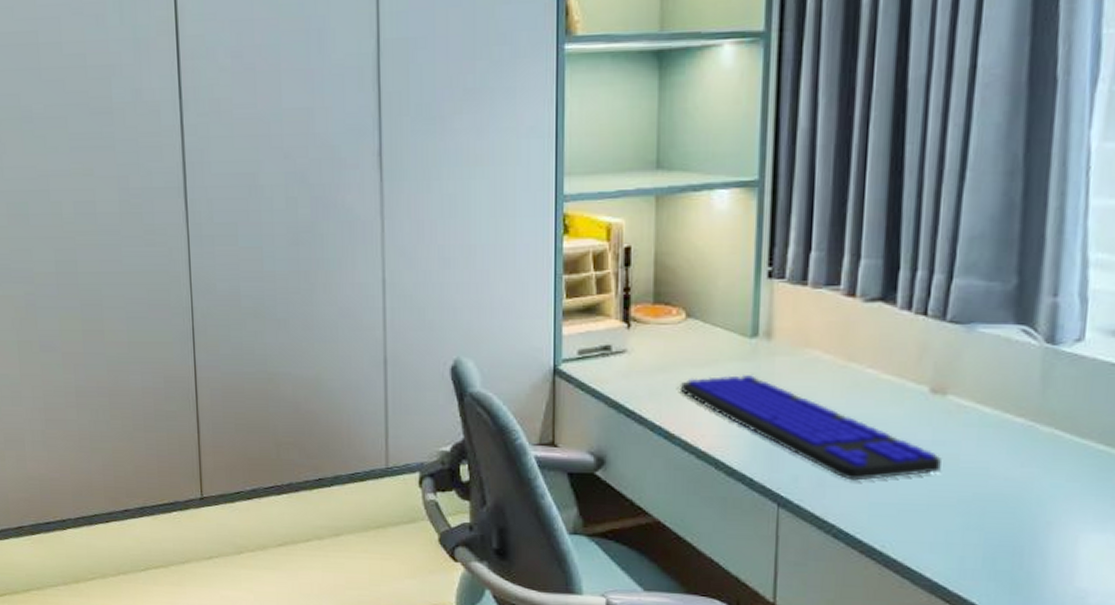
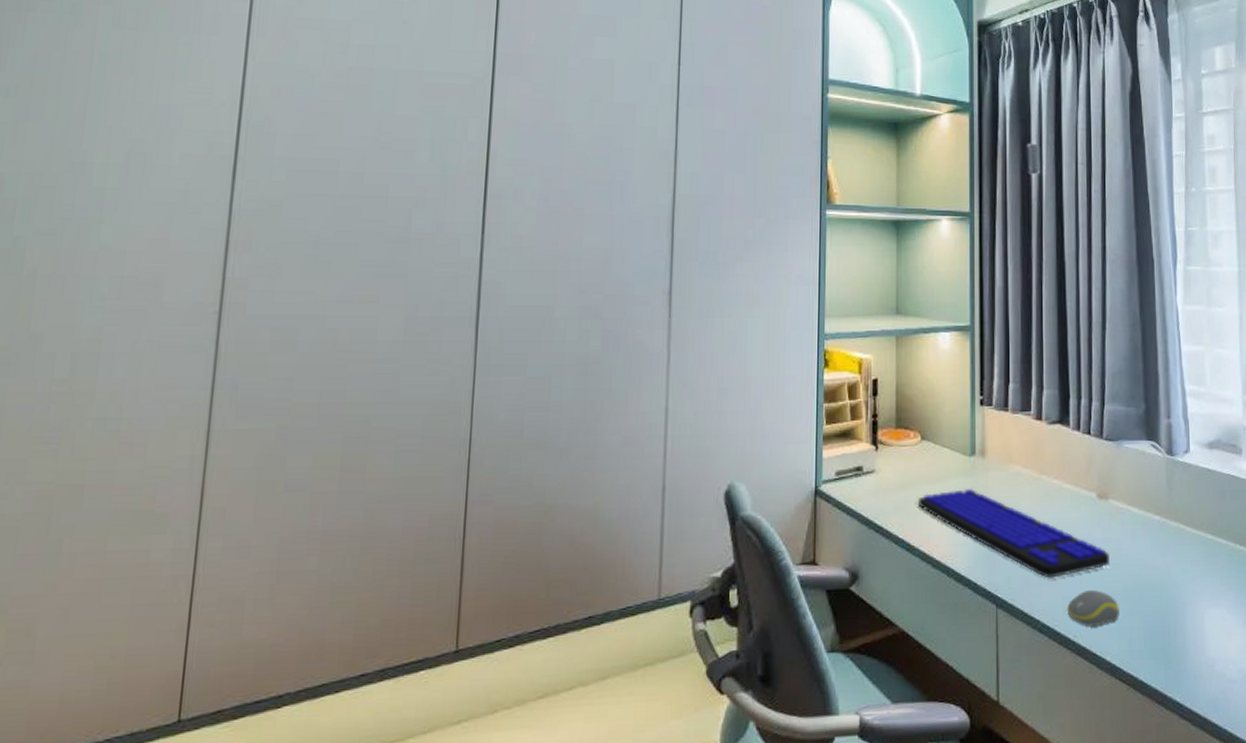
computer mouse: none [874,498,950,538] -> present [1067,590,1119,626]

